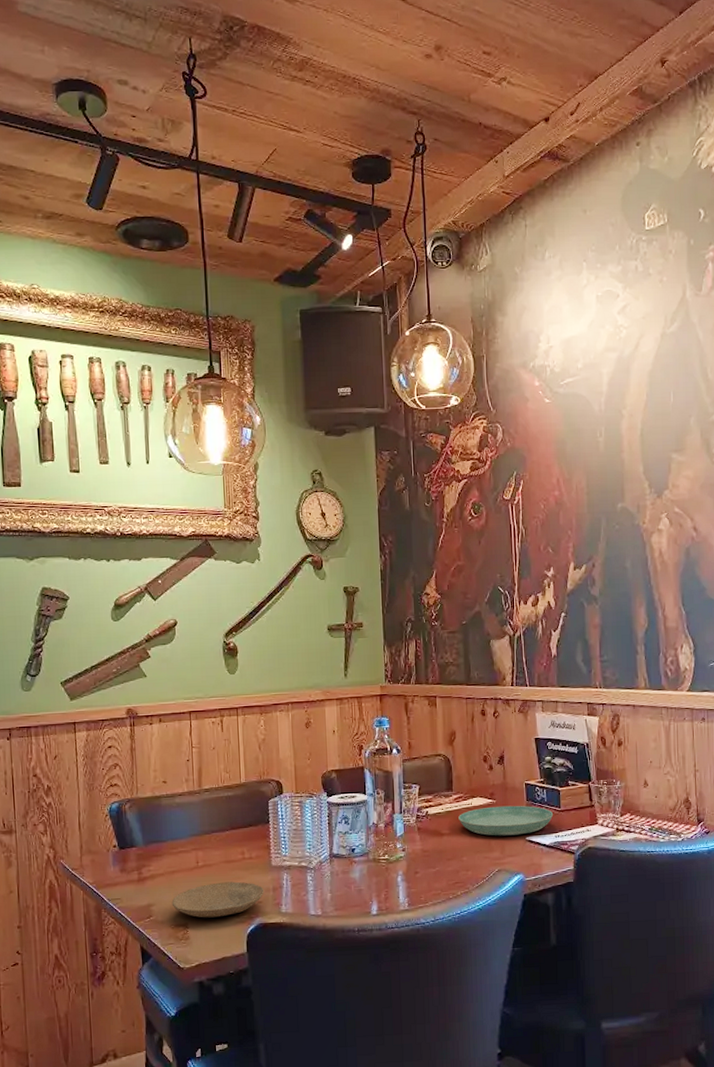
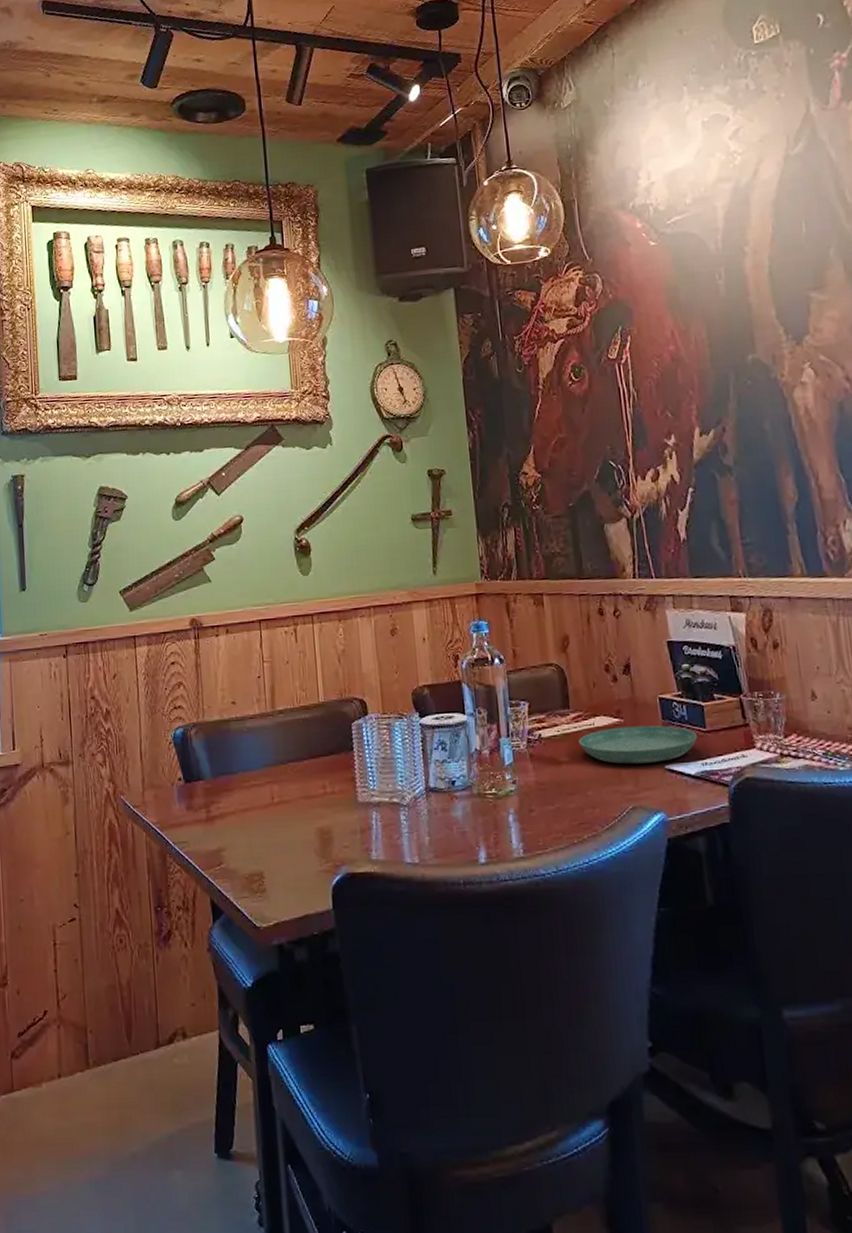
plate: present [171,881,264,918] -> none [244,821,351,866]

